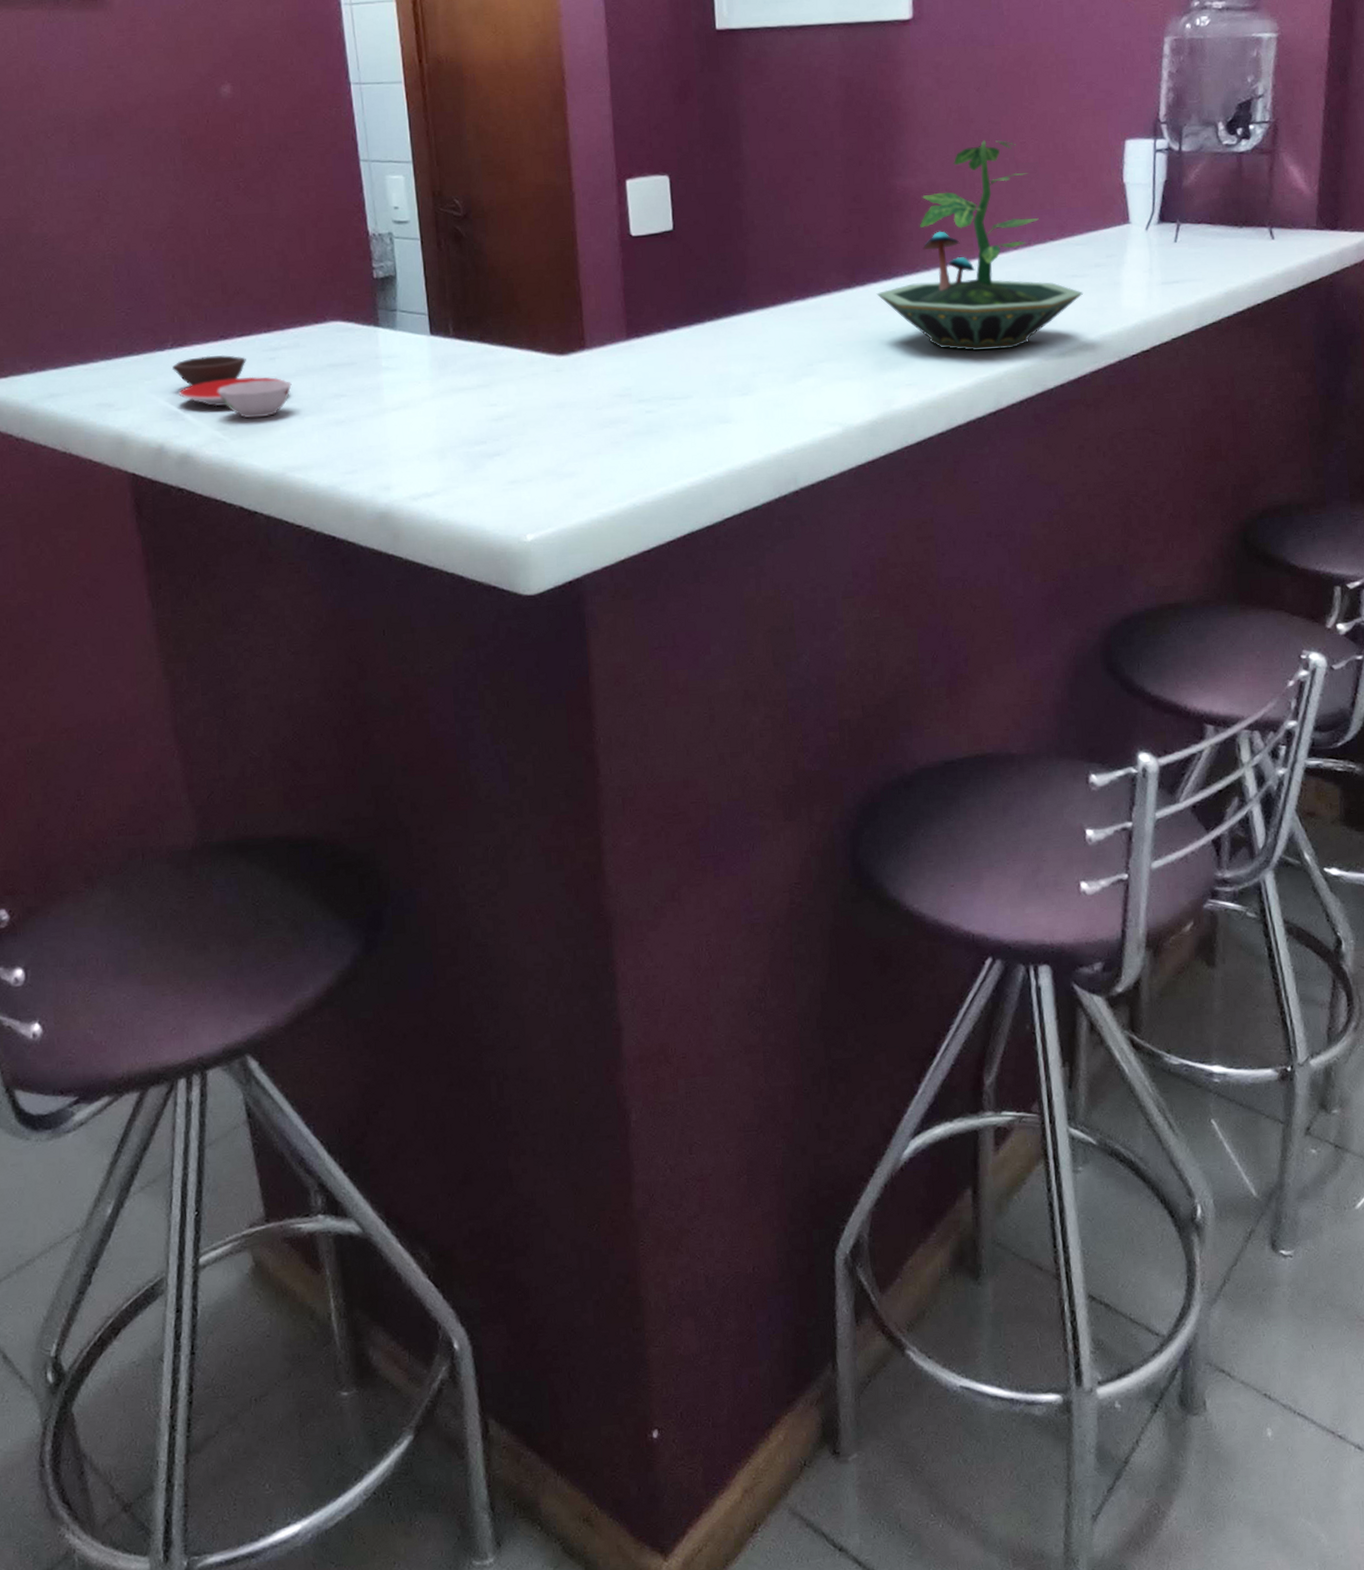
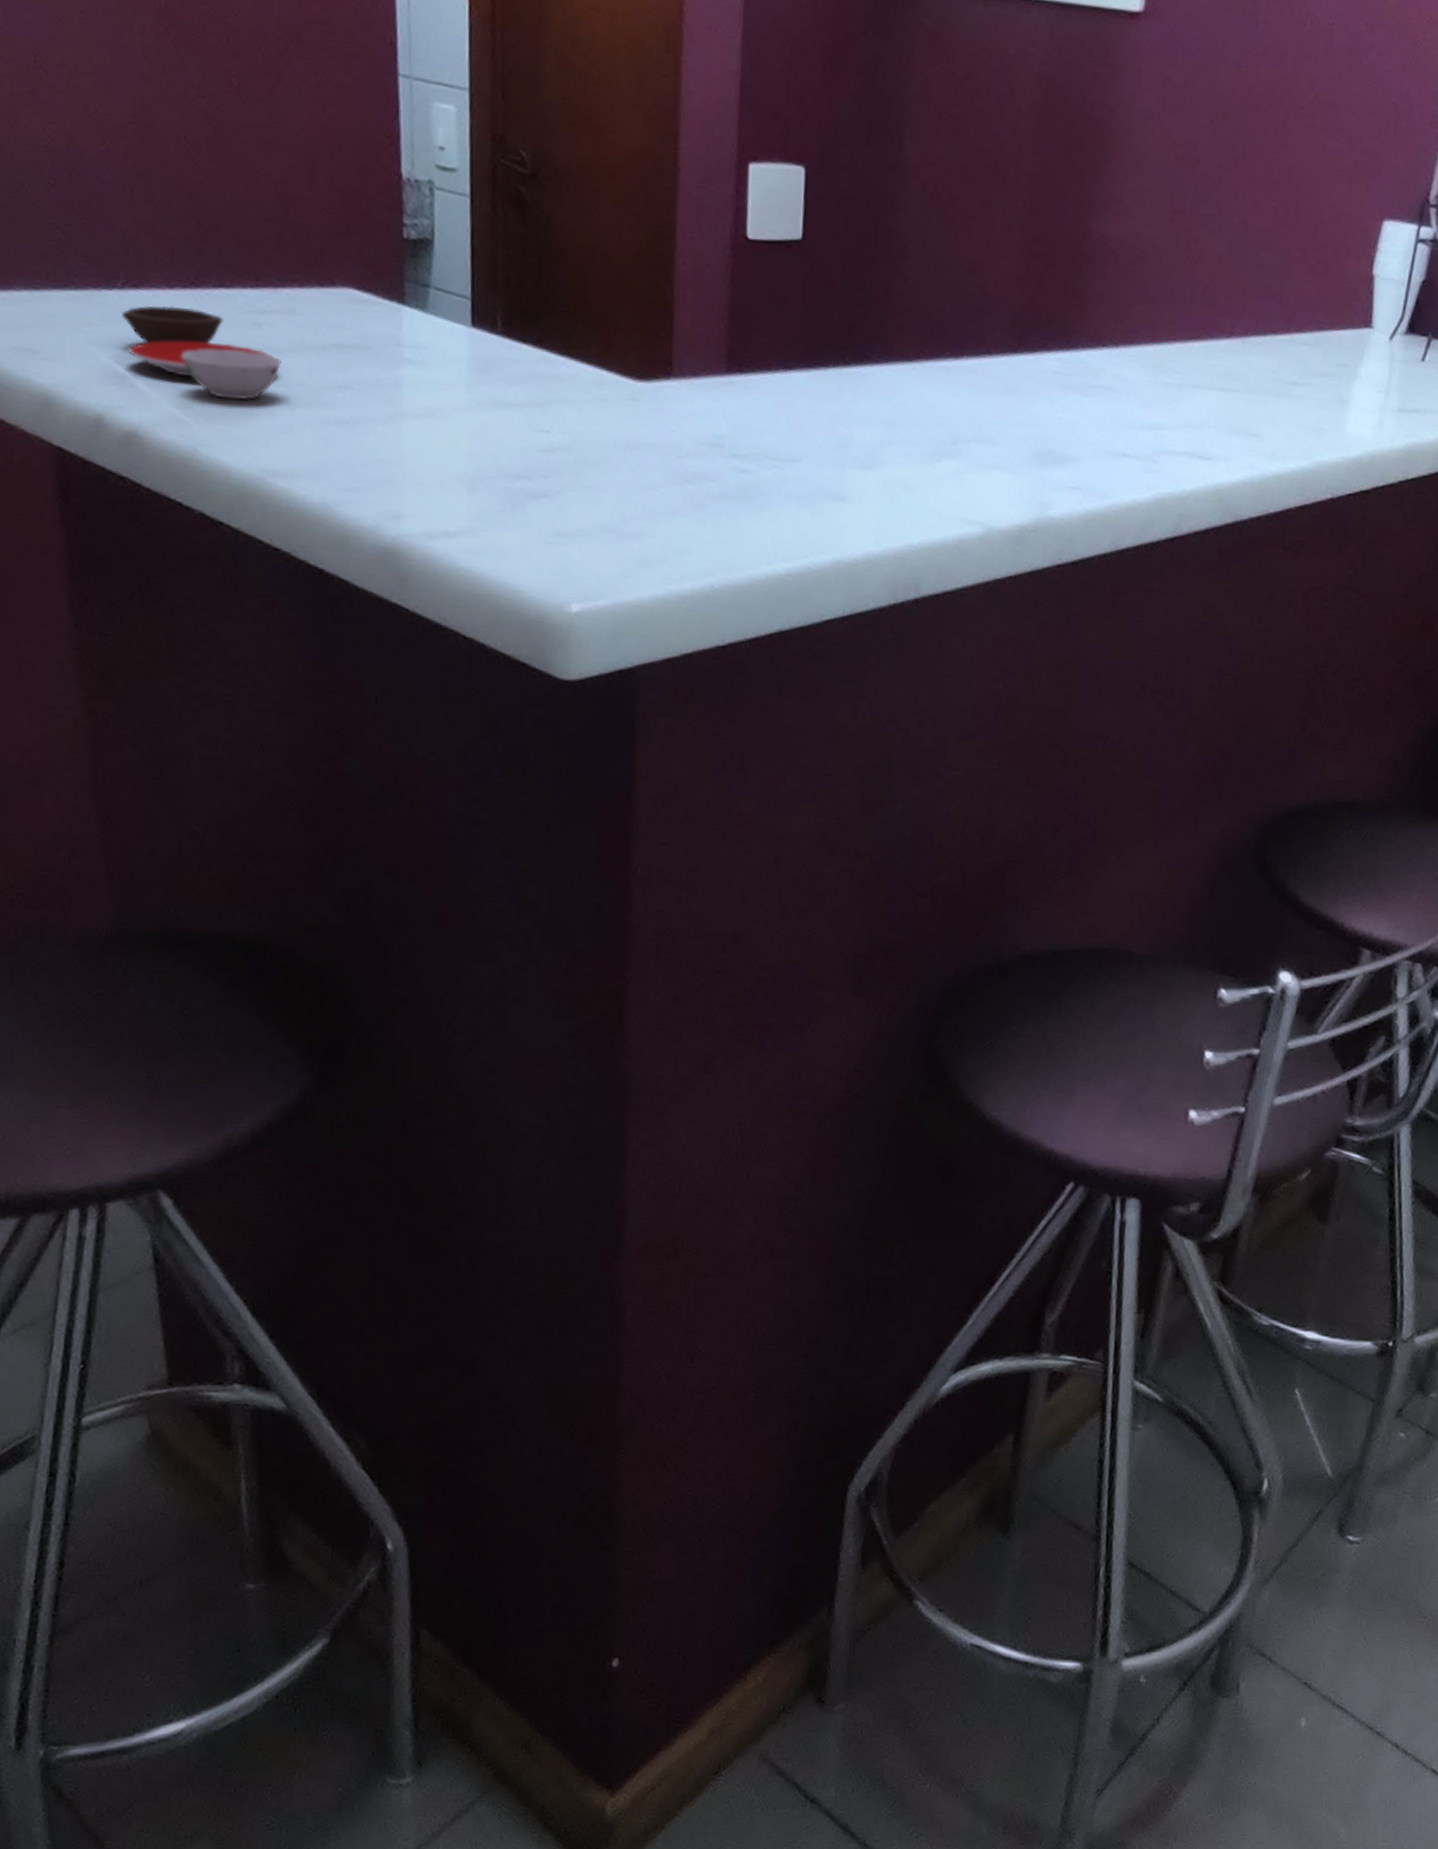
terrarium: present [876,140,1084,351] -> none [1048,189,1302,463]

